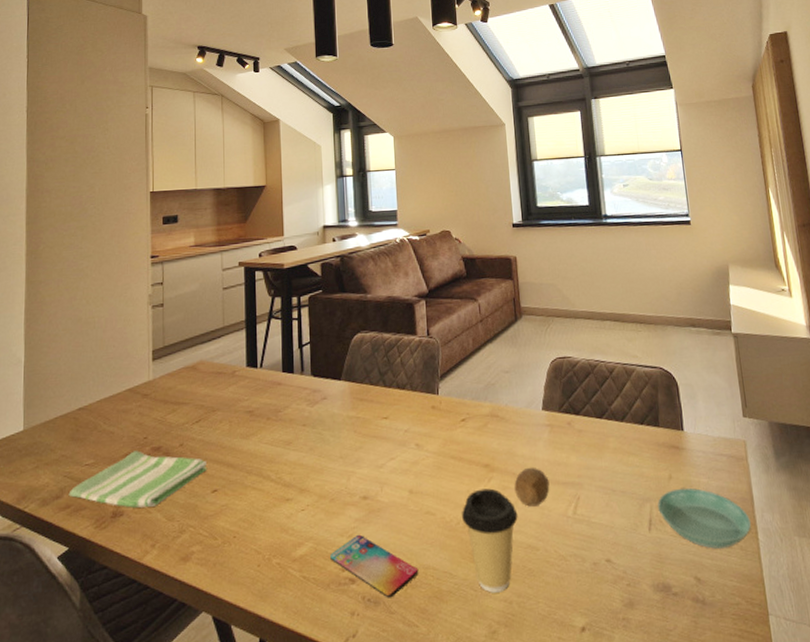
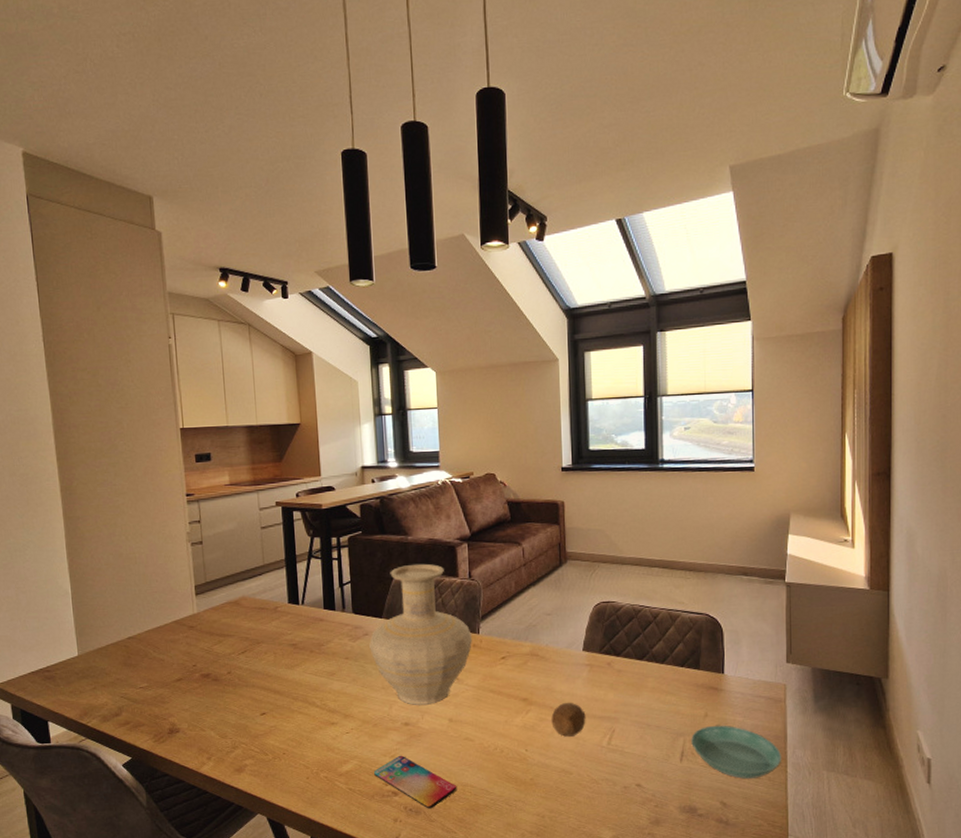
dish towel: present [68,450,208,508] -> none [126,676,256,726]
vase: none [328,321,432,476] -> present [369,563,472,705]
coffee cup: present [461,488,518,593] -> none [498,719,554,808]

